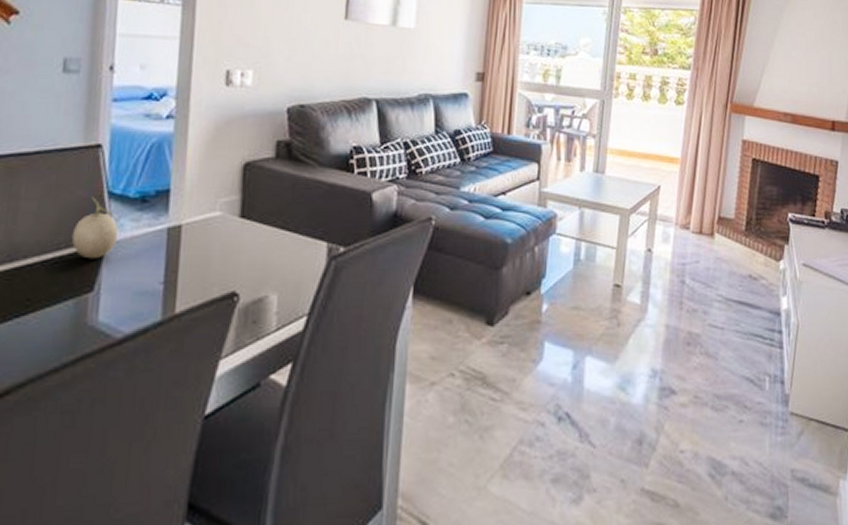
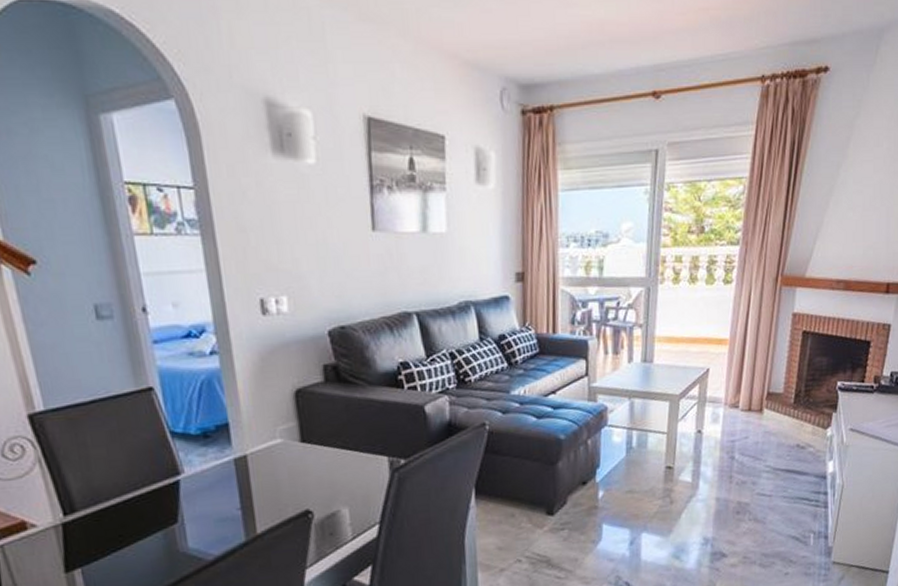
fruit: present [71,197,119,259] -> none [145,437,189,495]

